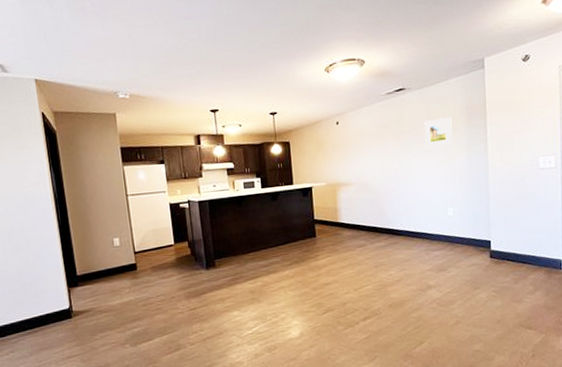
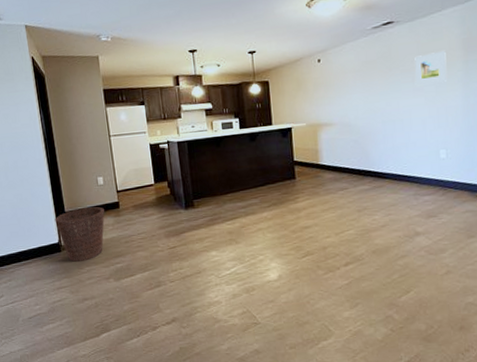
basket: none [65,269,121,328] -> present [55,207,105,262]

